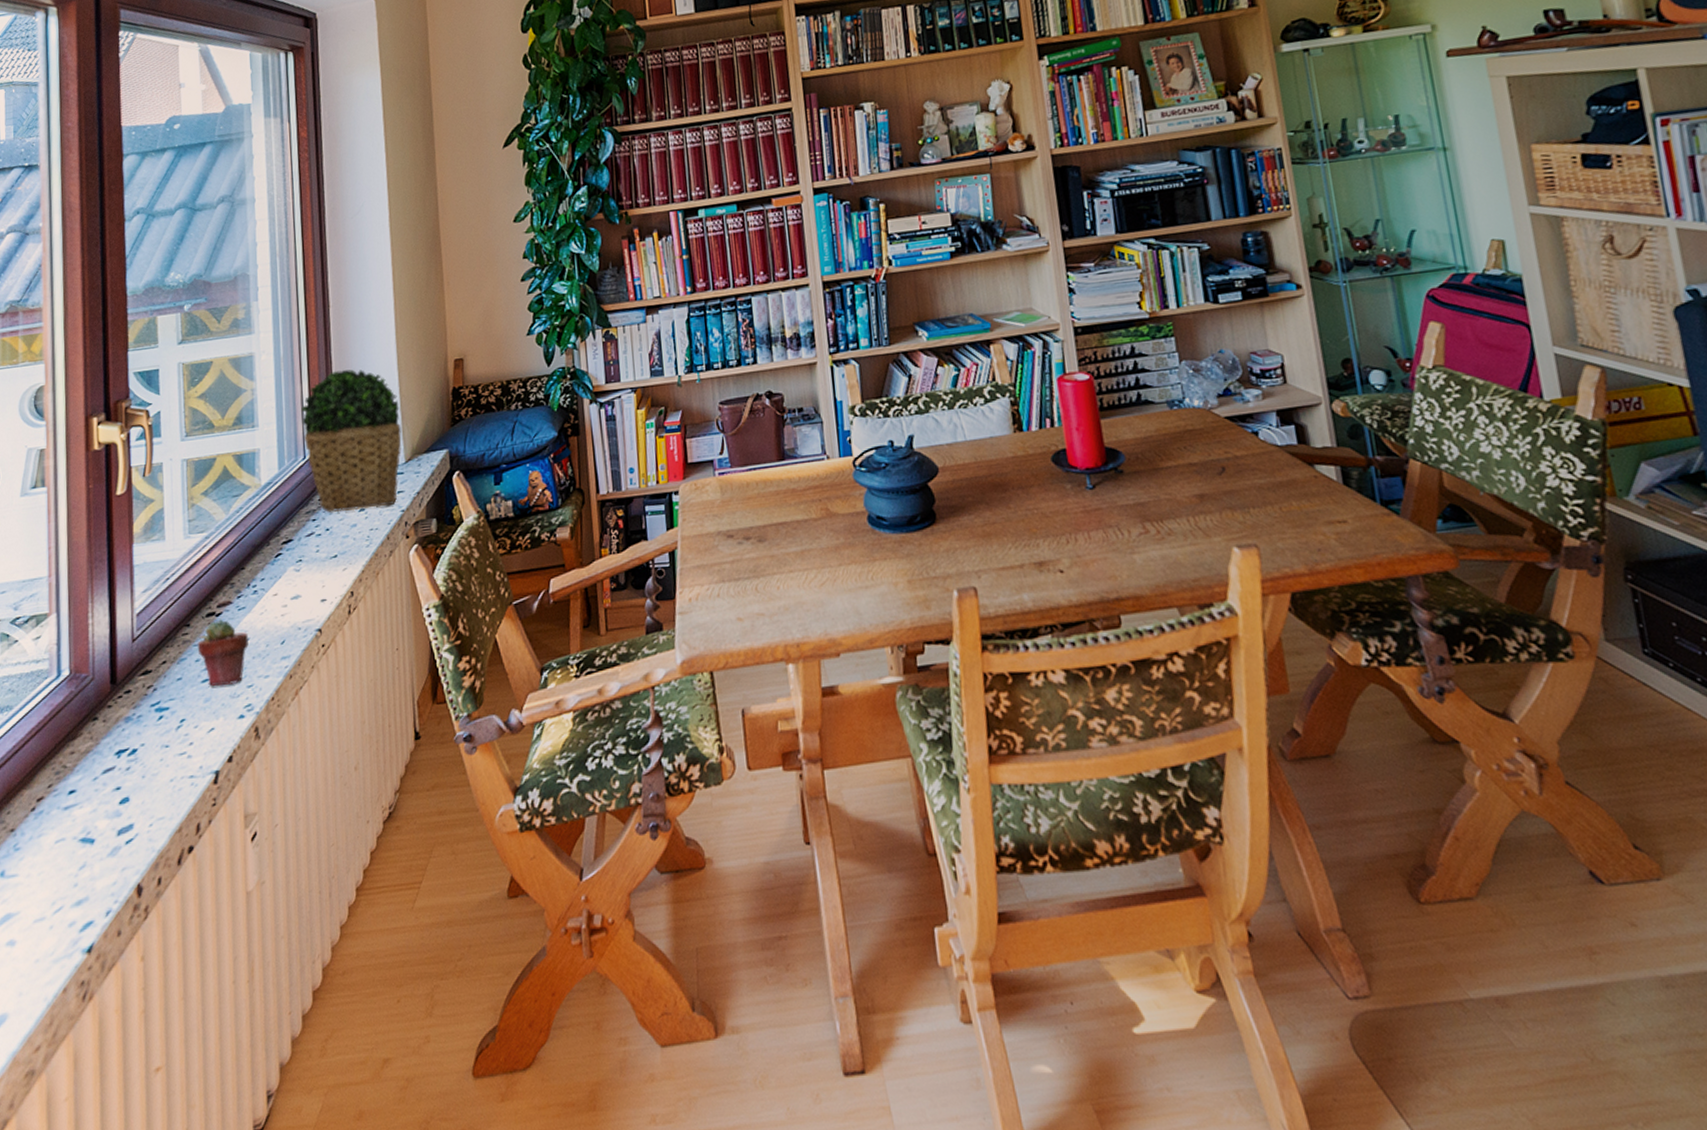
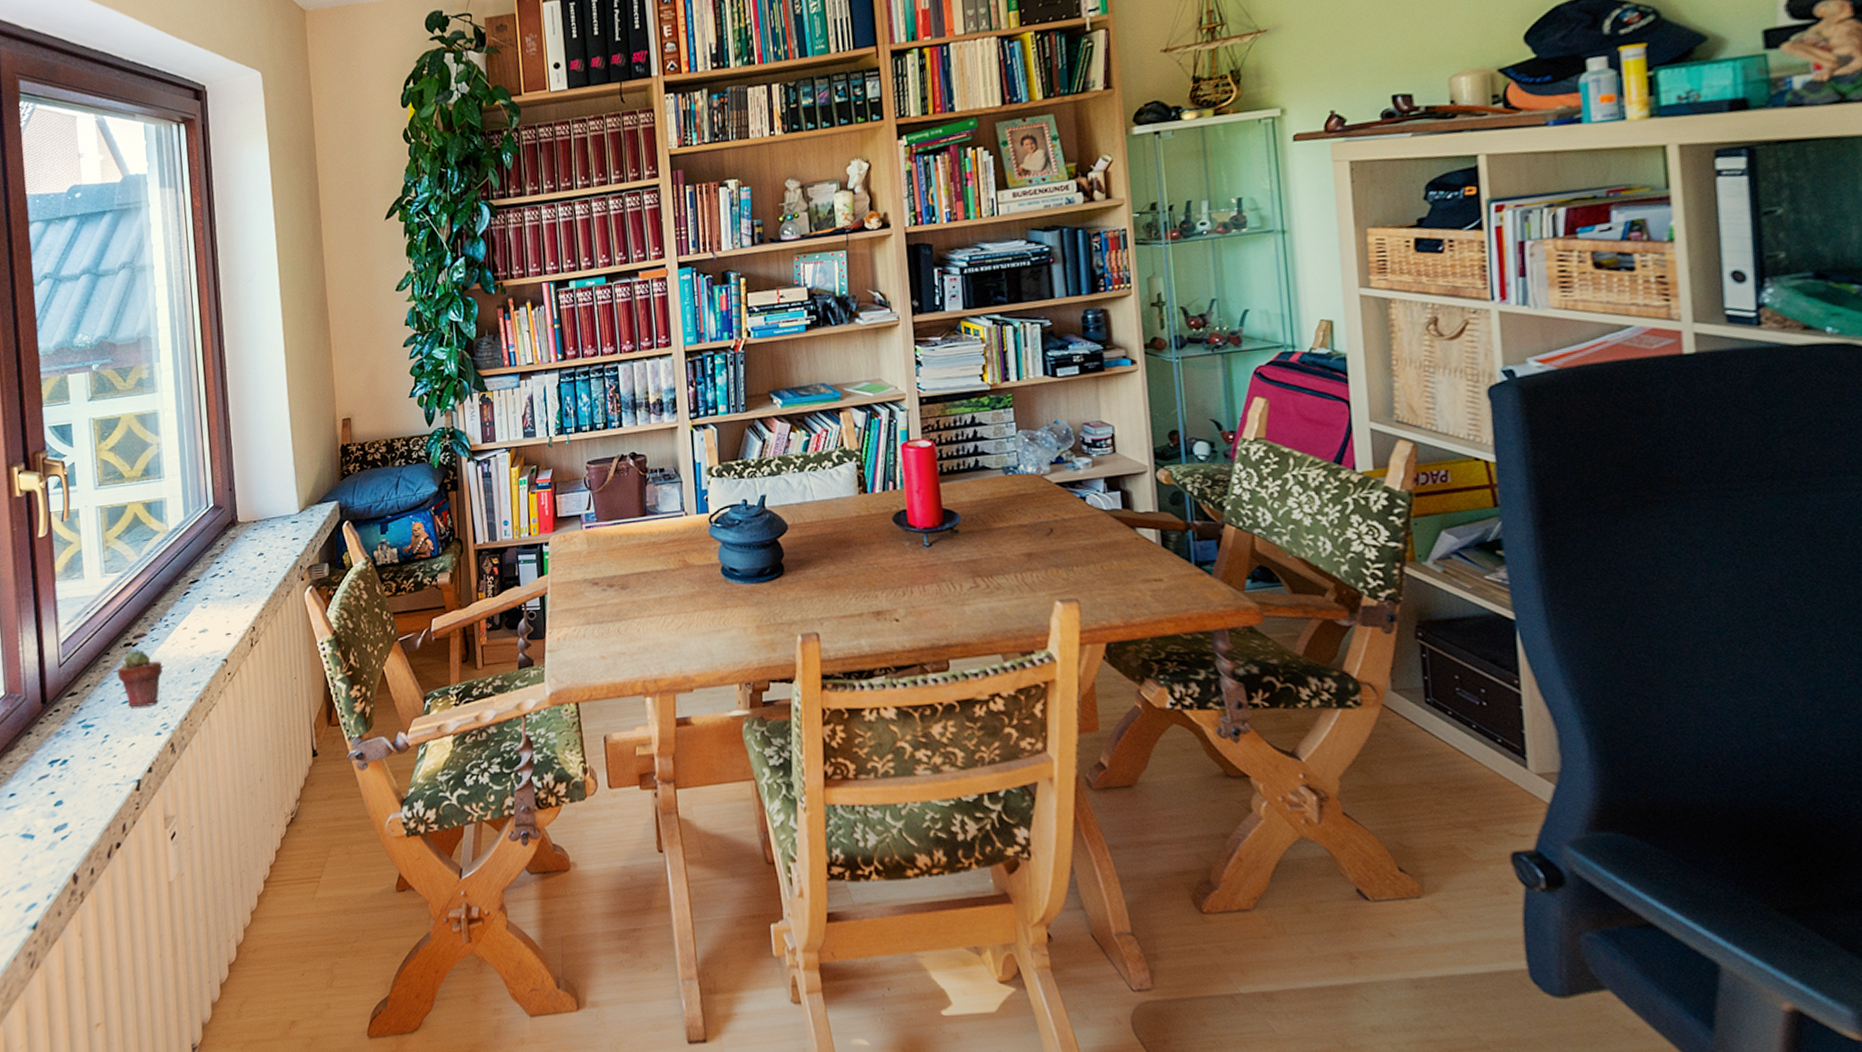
potted plant: present [301,369,402,512] -> none [203,426,296,556]

